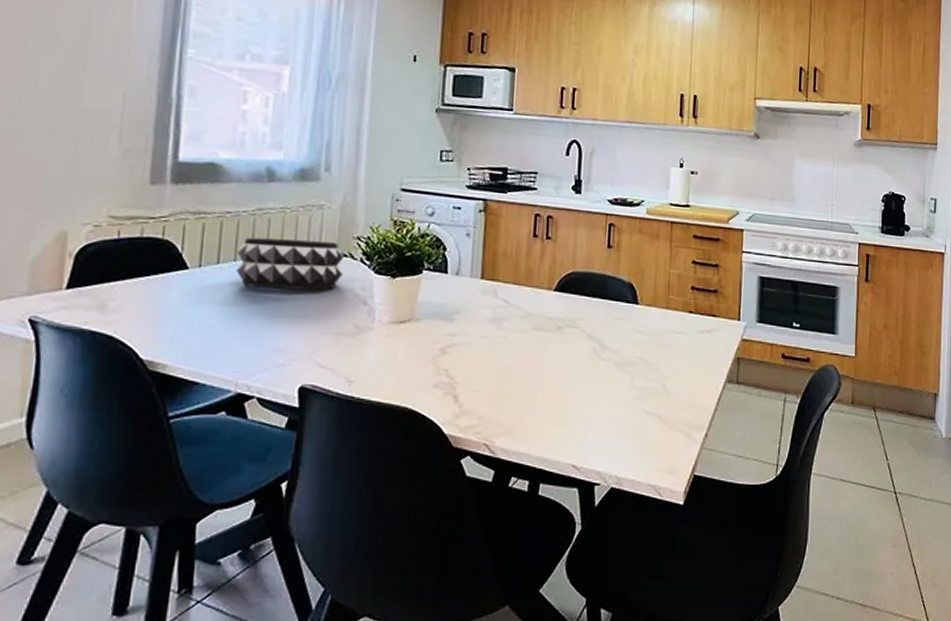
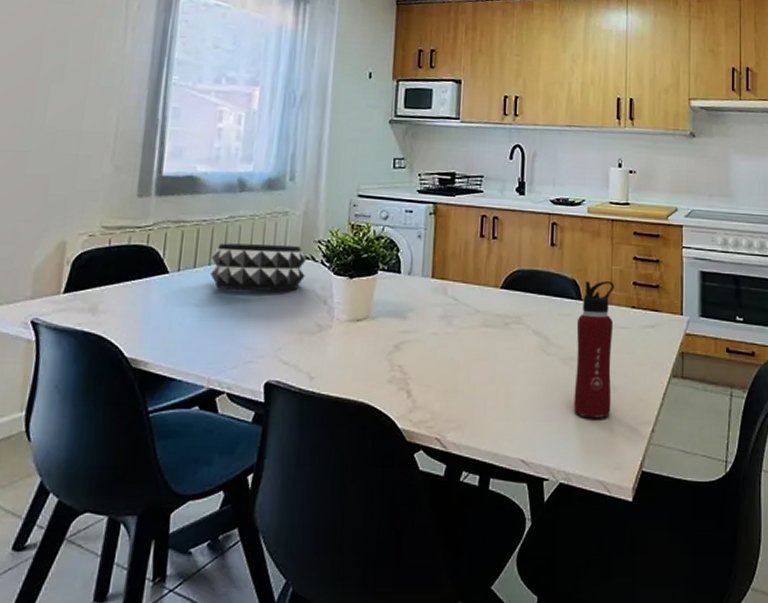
water bottle: none [627,284,672,423] -> present [573,281,615,418]

